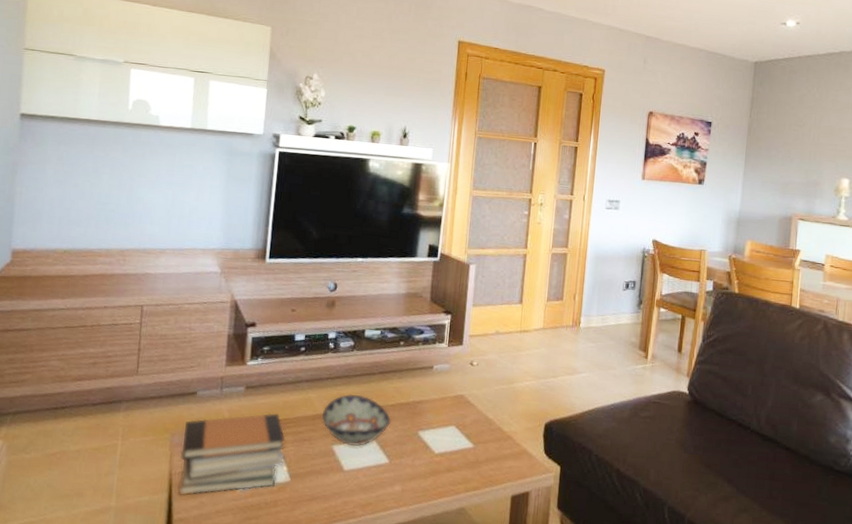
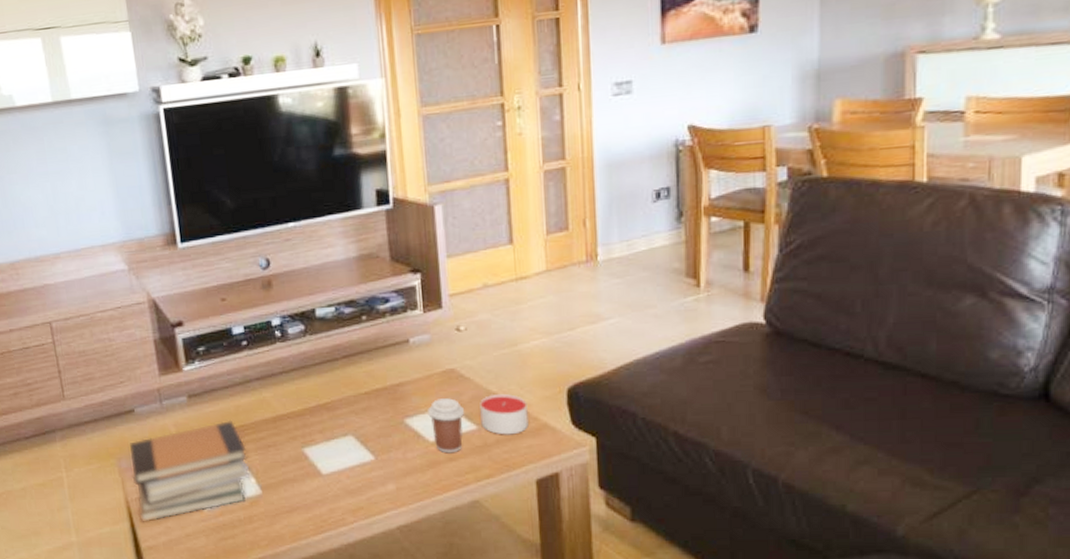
decorative bowl: present [321,393,392,446] -> none [283,386,369,447]
coffee cup: none [437,418,467,465] -> present [428,398,465,454]
candle: none [477,420,514,456] -> present [480,393,529,435]

